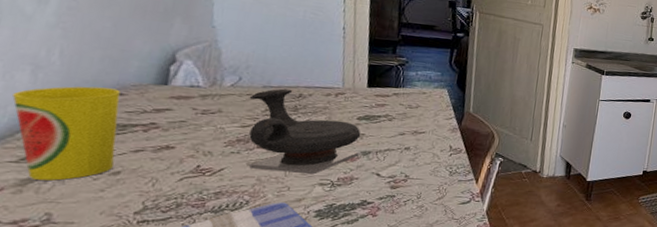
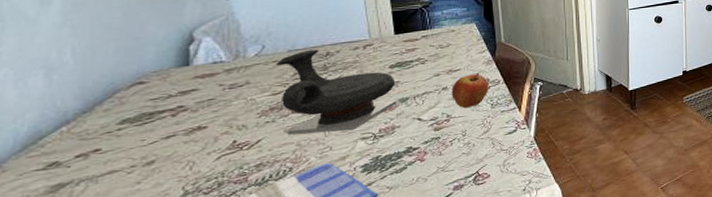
cup: present [12,86,121,181] -> none [29,78,146,184]
fruit: none [412,138,451,172] -> present [451,73,489,109]

